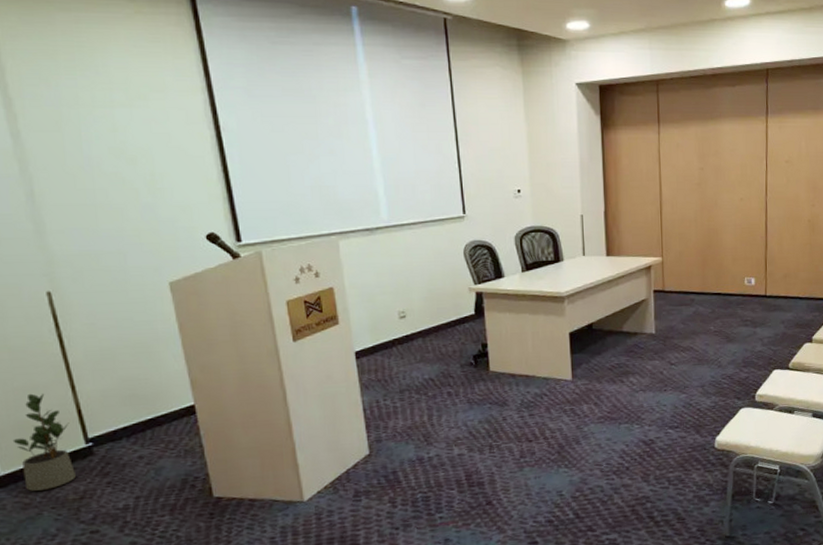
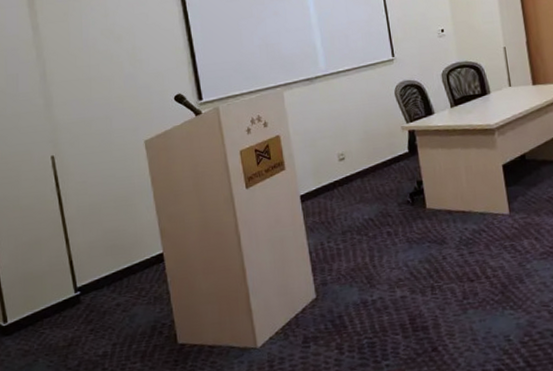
potted plant: present [12,393,77,491] -> none [19,247,67,339]

